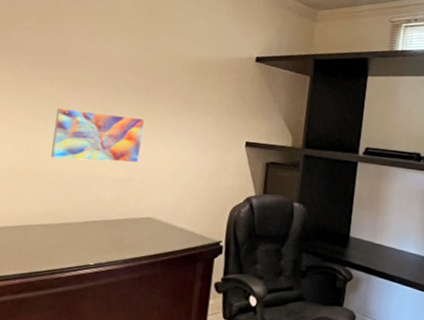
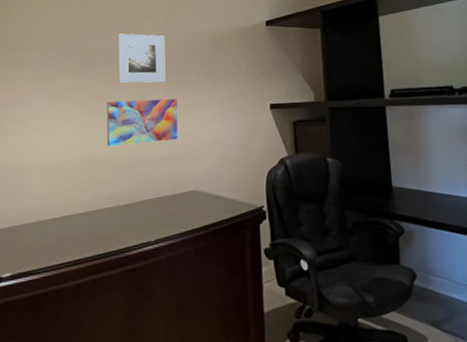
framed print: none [75,35,140,99] -> present [117,33,166,83]

